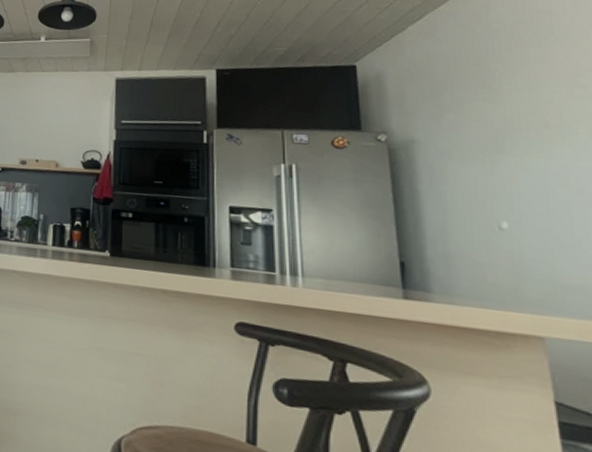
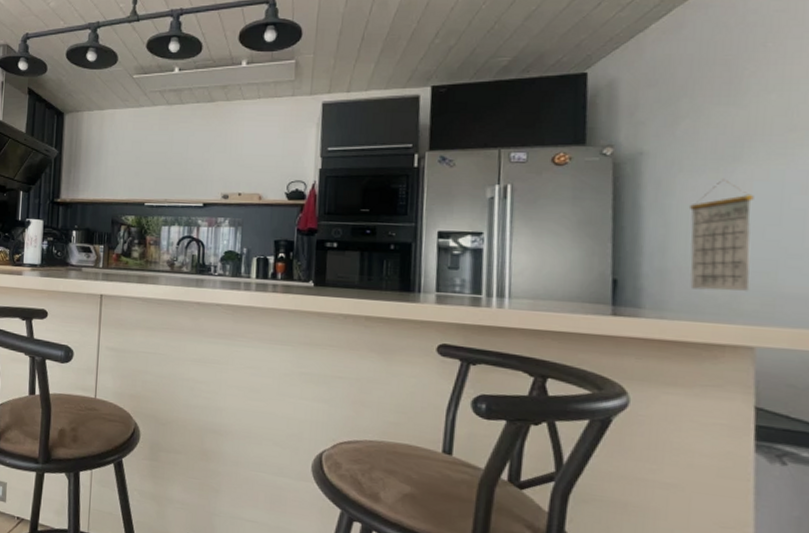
calendar: none [462,168,531,279] -> present [688,178,754,291]

